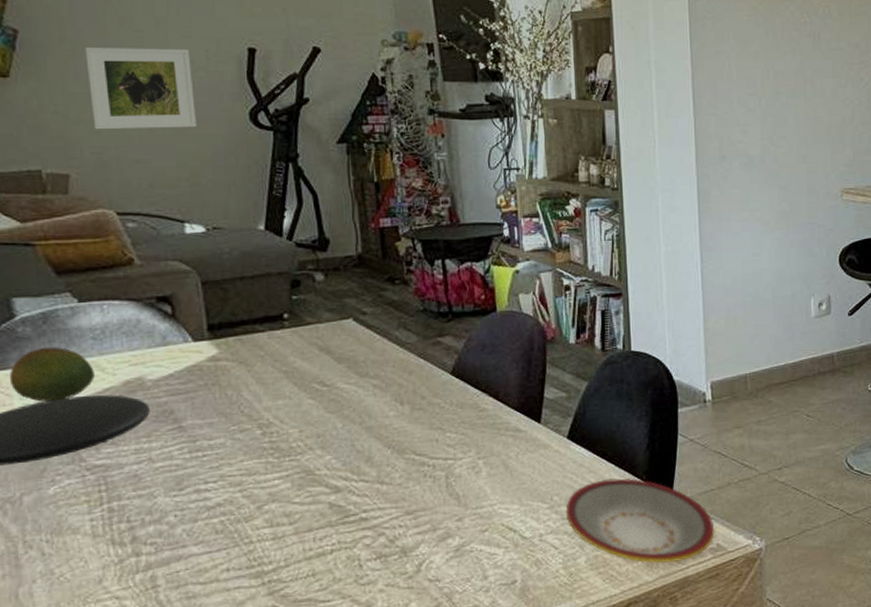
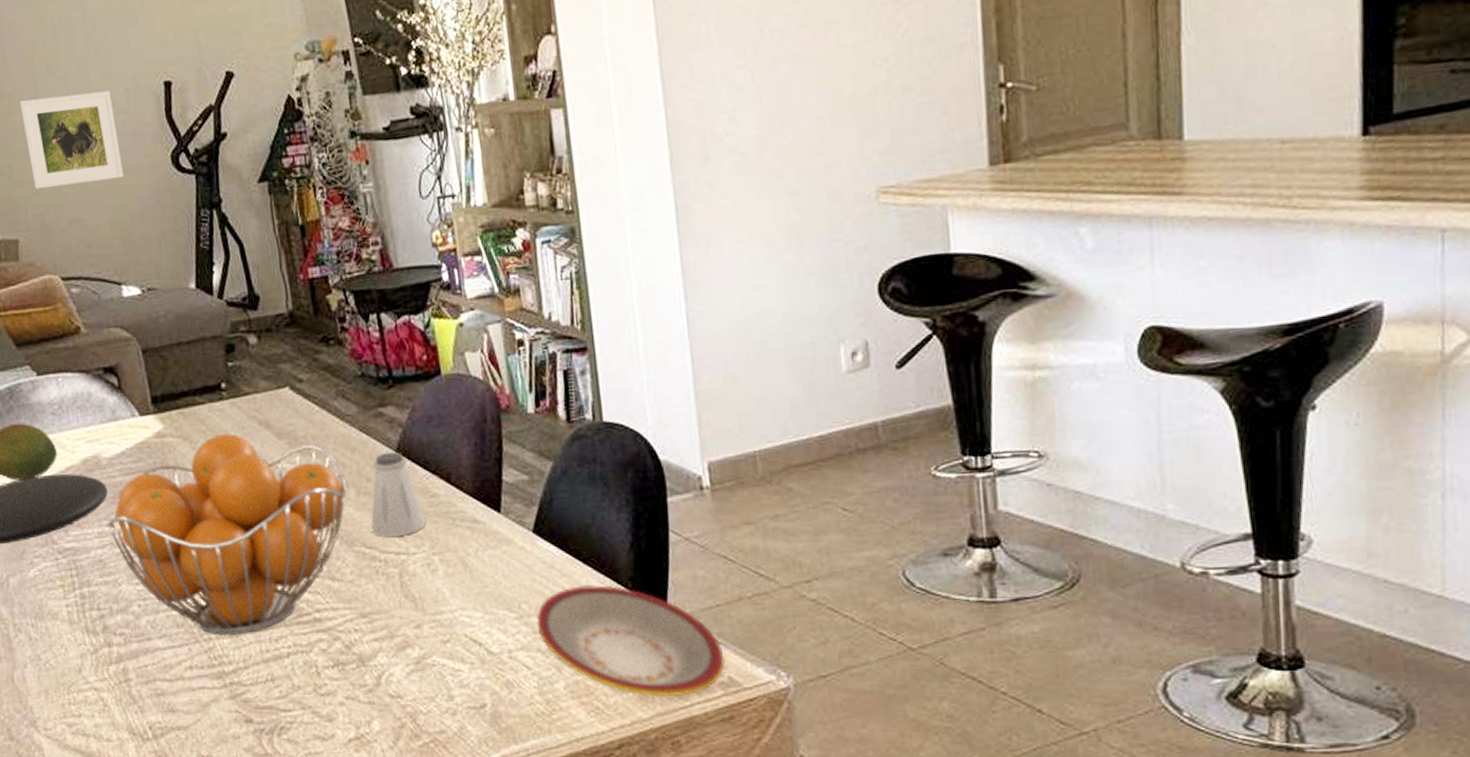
fruit basket: none [146,358,403,539] -> present [107,433,348,635]
saltshaker: none [422,374,474,446] -> present [371,451,427,537]

